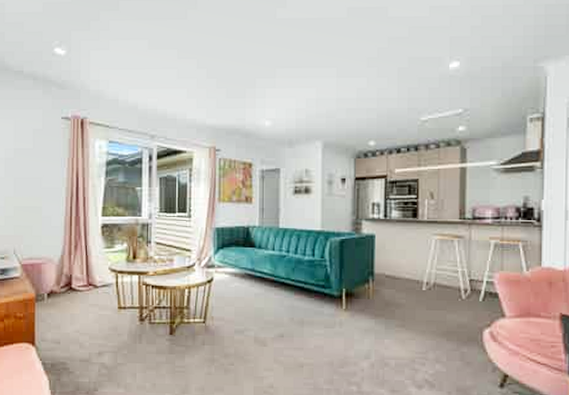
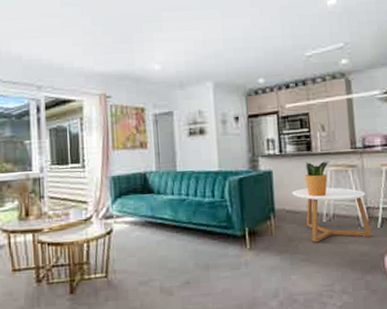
coffee table: none [393,254,473,310] -> present [292,187,372,243]
potted plant: none [407,228,436,265] -> present [304,160,330,197]

